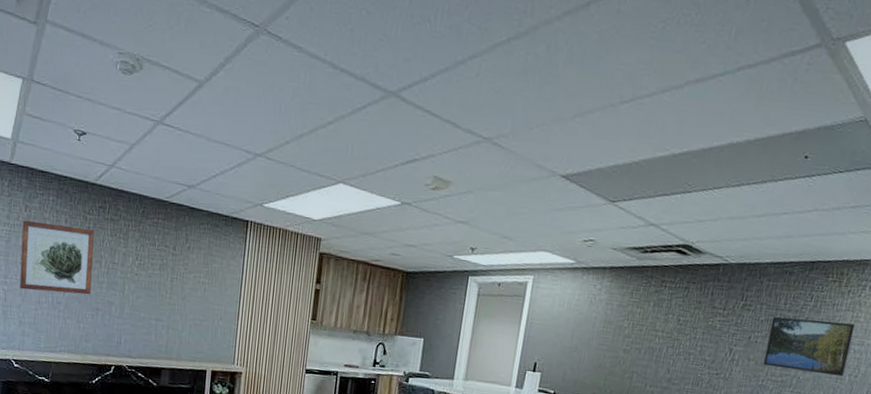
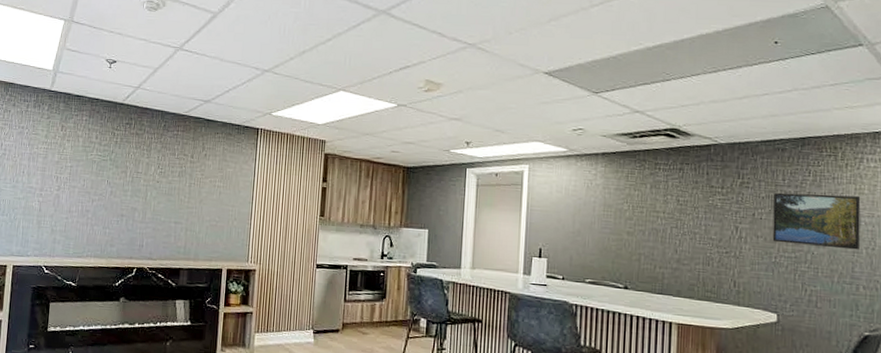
wall art: present [19,220,94,295] -> none [53,138,121,203]

